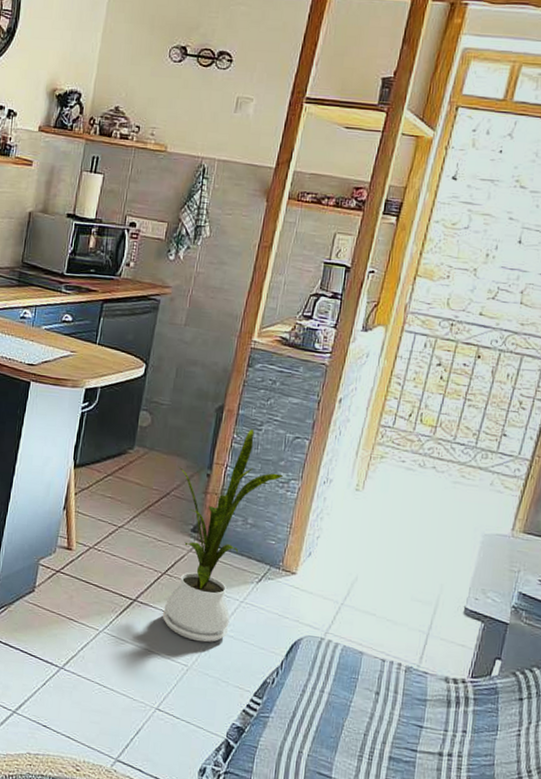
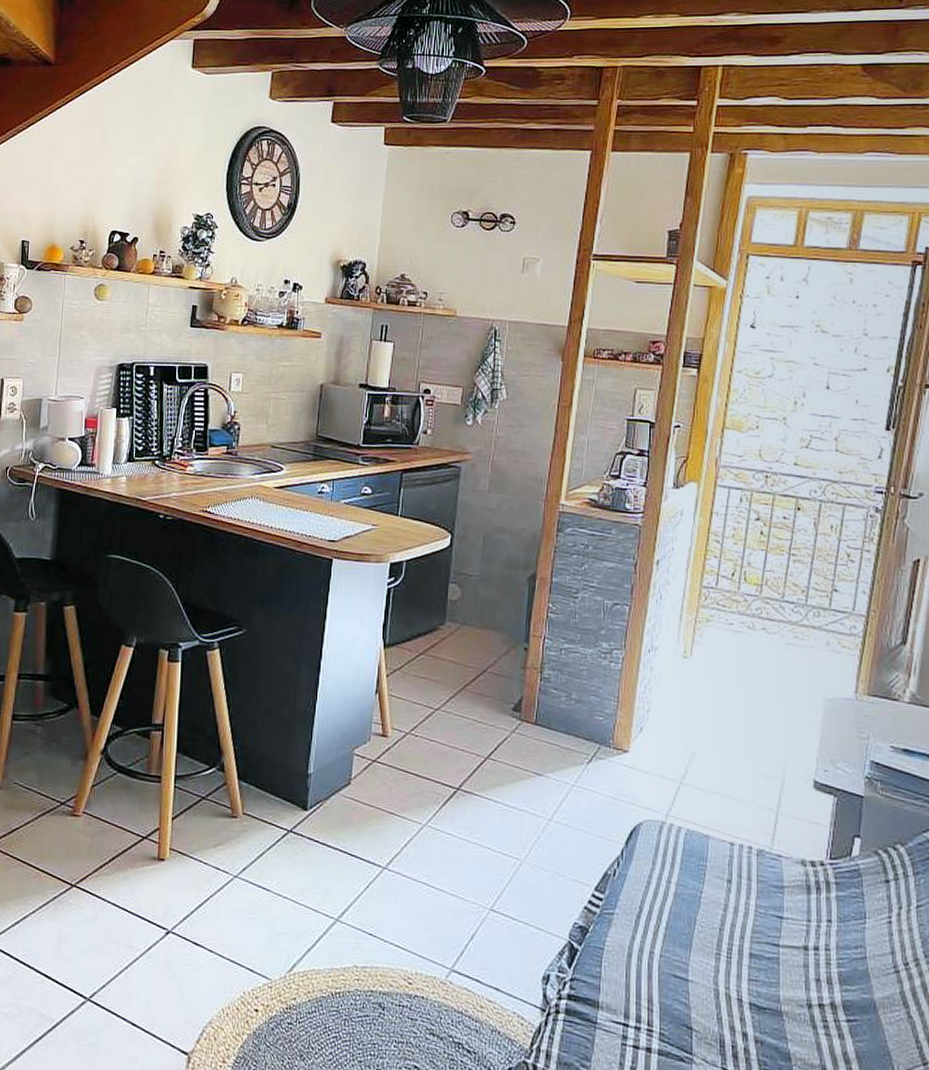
house plant: present [162,428,284,643] -> none [488,596,606,833]

